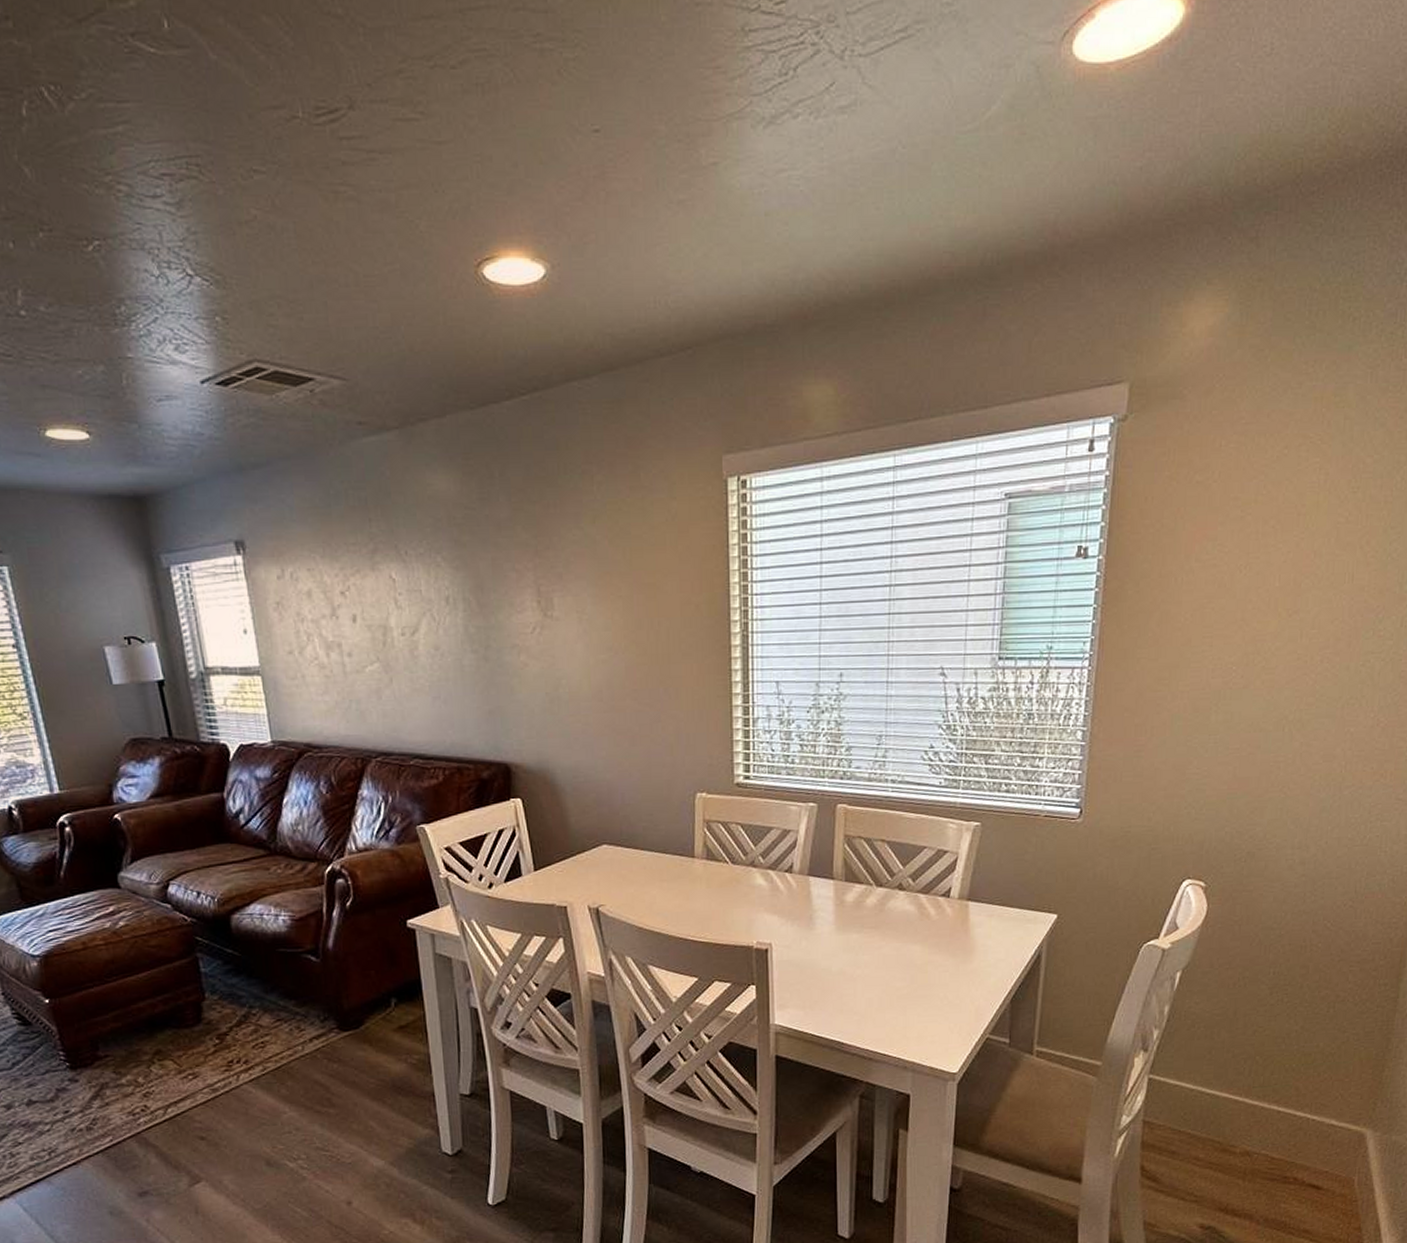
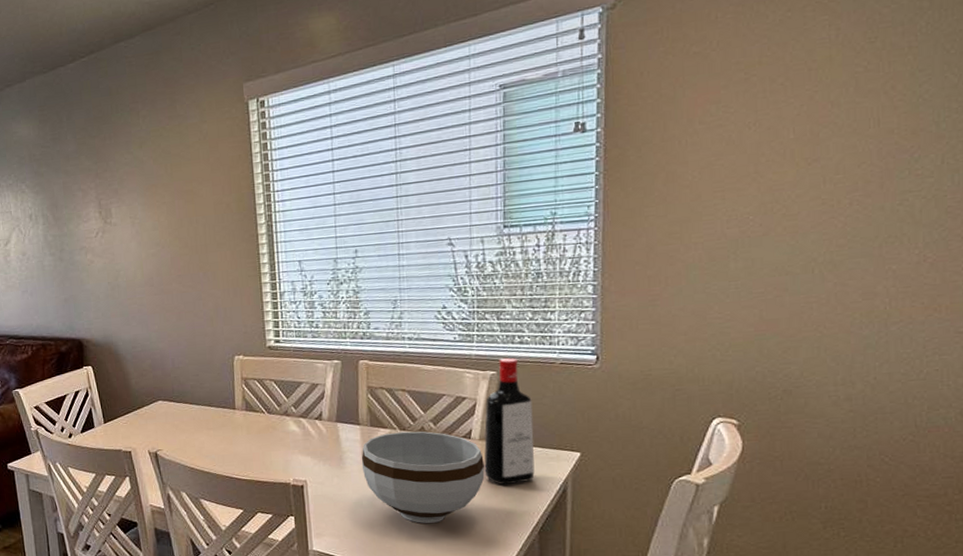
bowl: none [833,887,963,992] -> present [361,431,485,523]
liquor bottle: none [961,807,1014,950] -> present [484,357,535,485]

